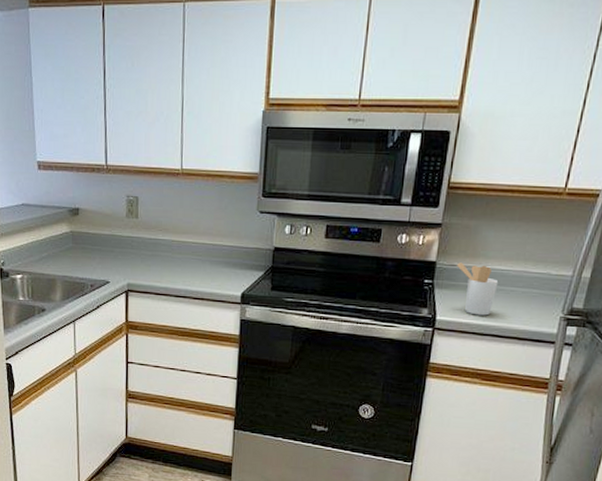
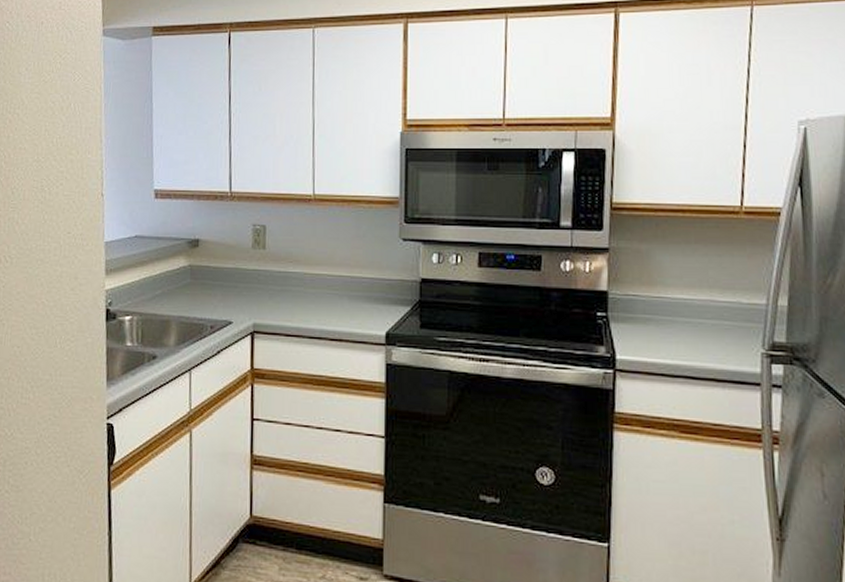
utensil holder: present [457,262,499,316] -> none [632,291,683,354]

